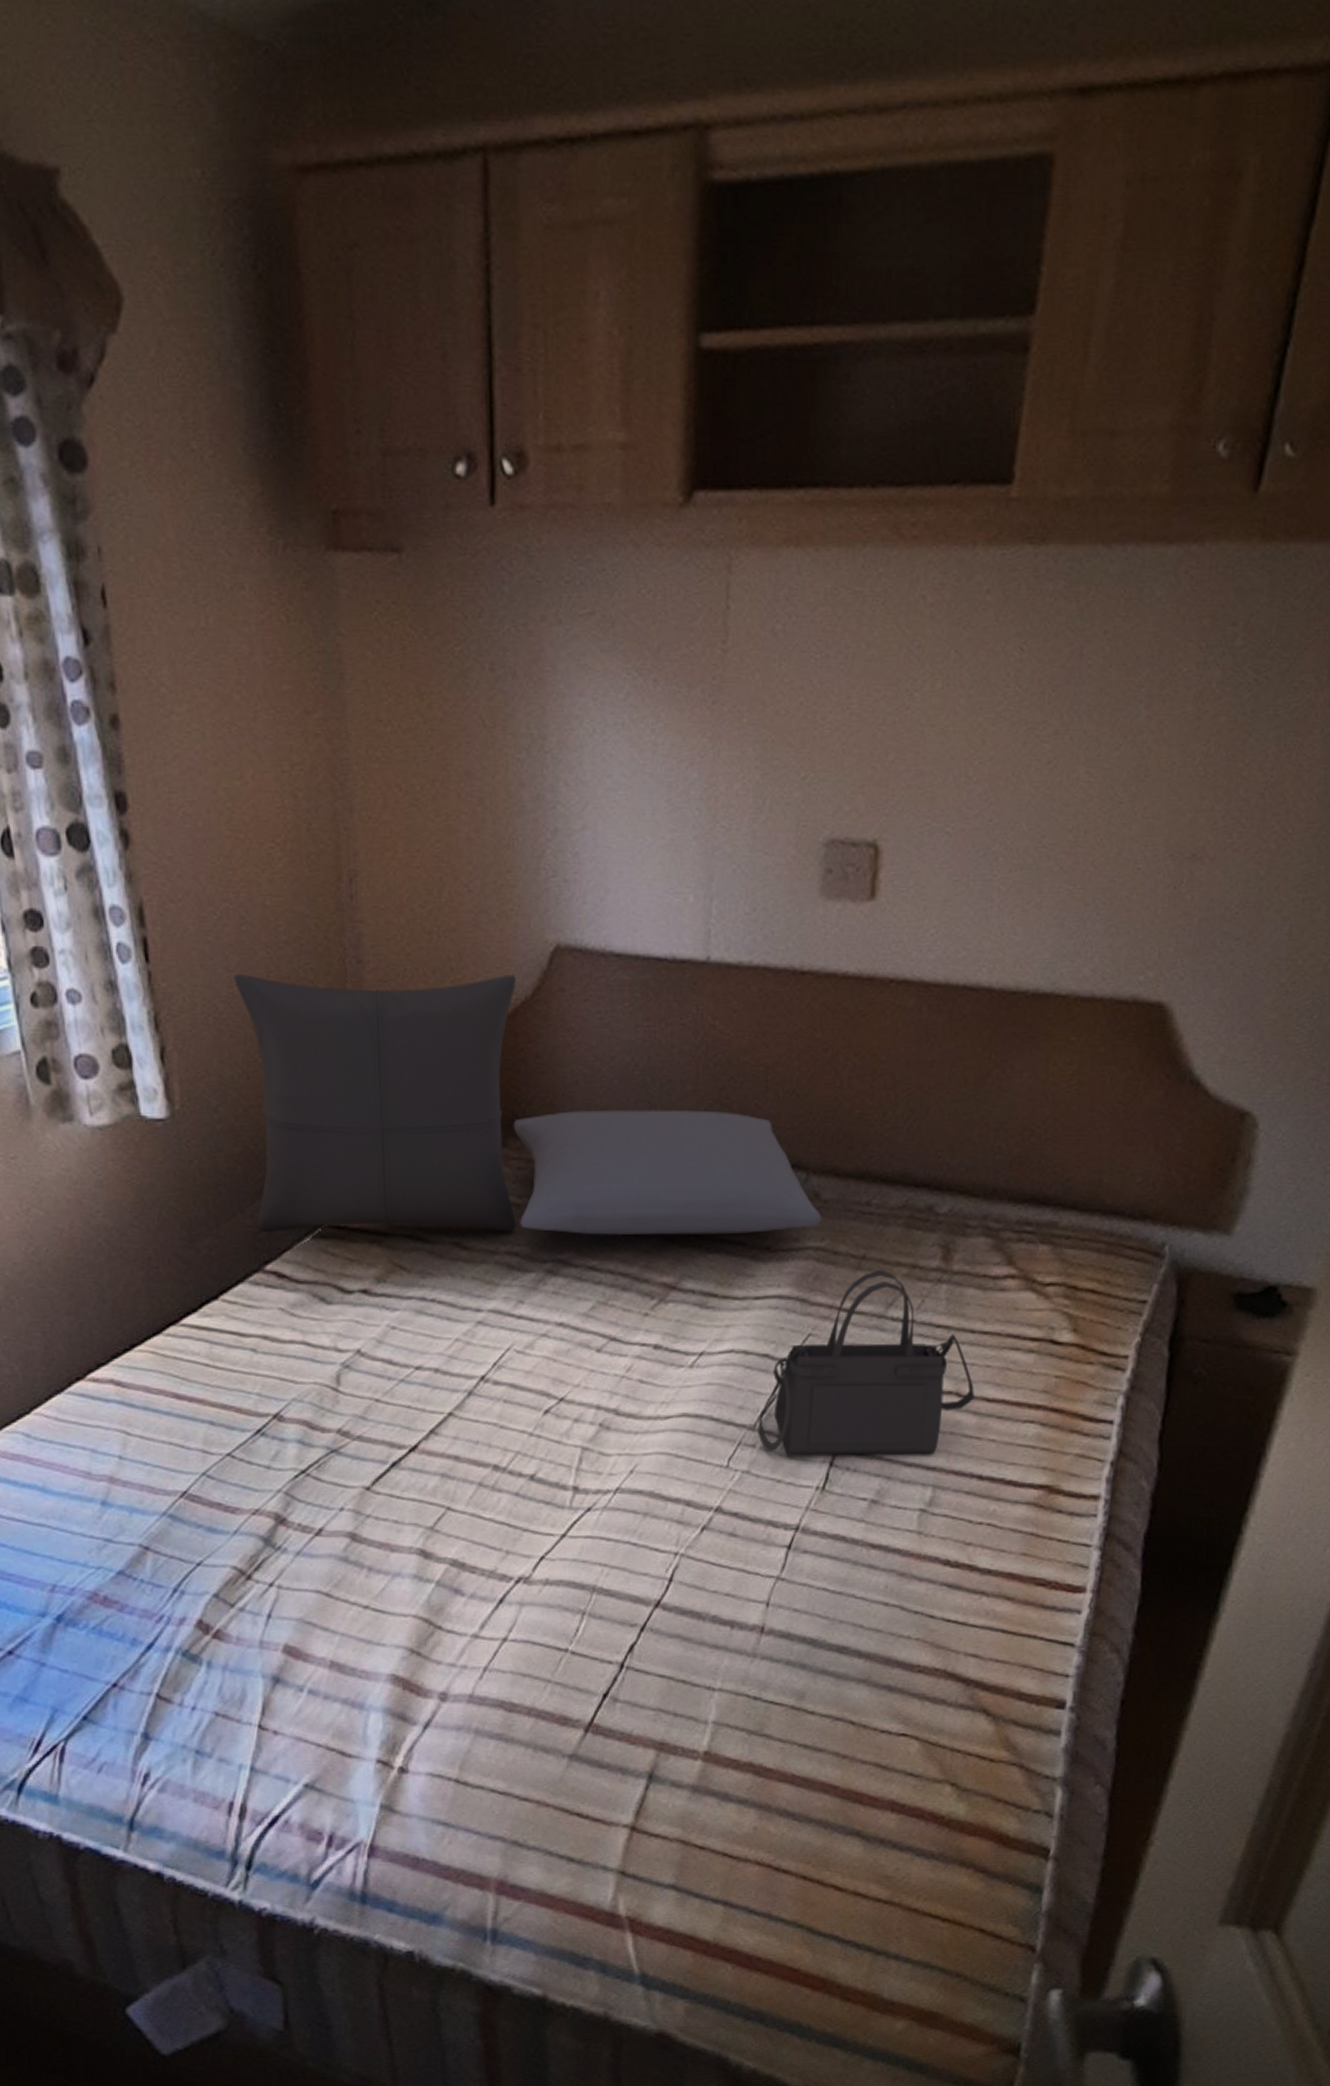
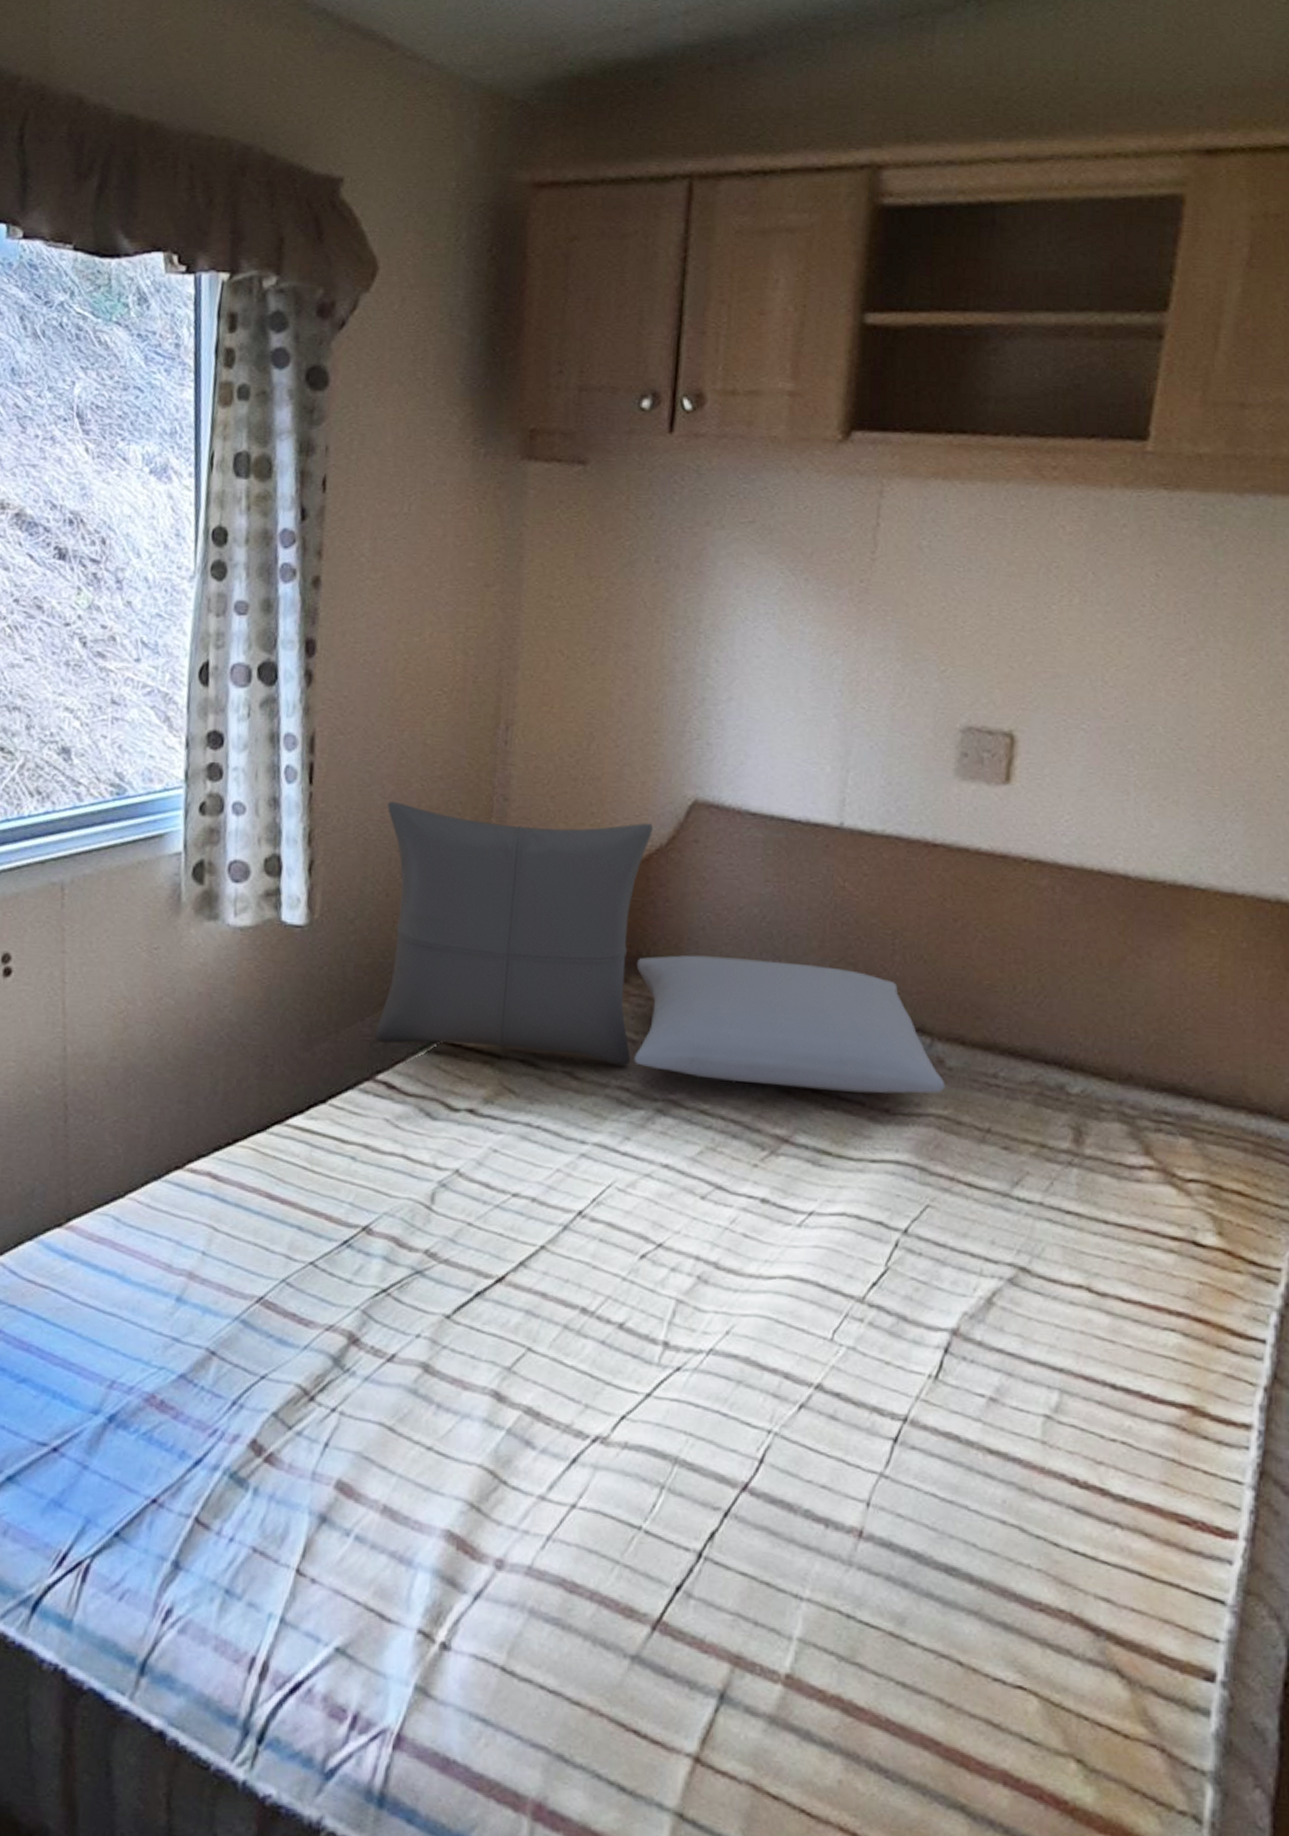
handbag: present [758,1270,974,1455] -> none [867,1145,1107,1353]

